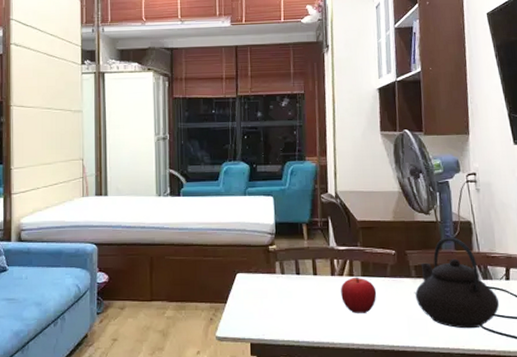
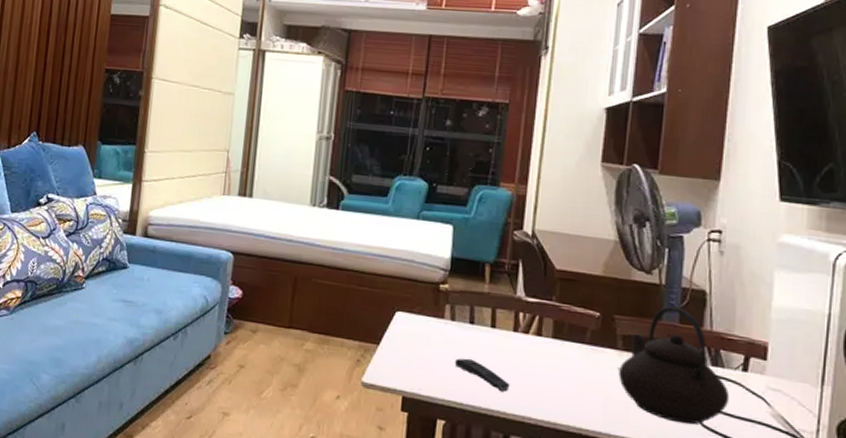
remote control: none [289,303,334,327] -> present [455,358,510,393]
fruit: present [341,277,377,313] -> none [523,337,569,384]

